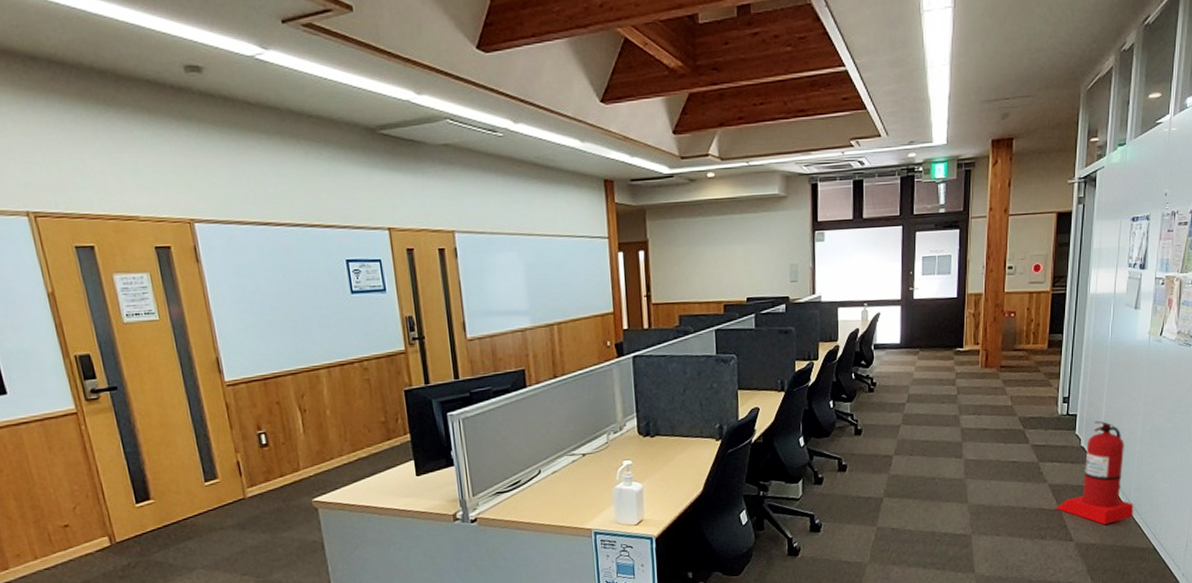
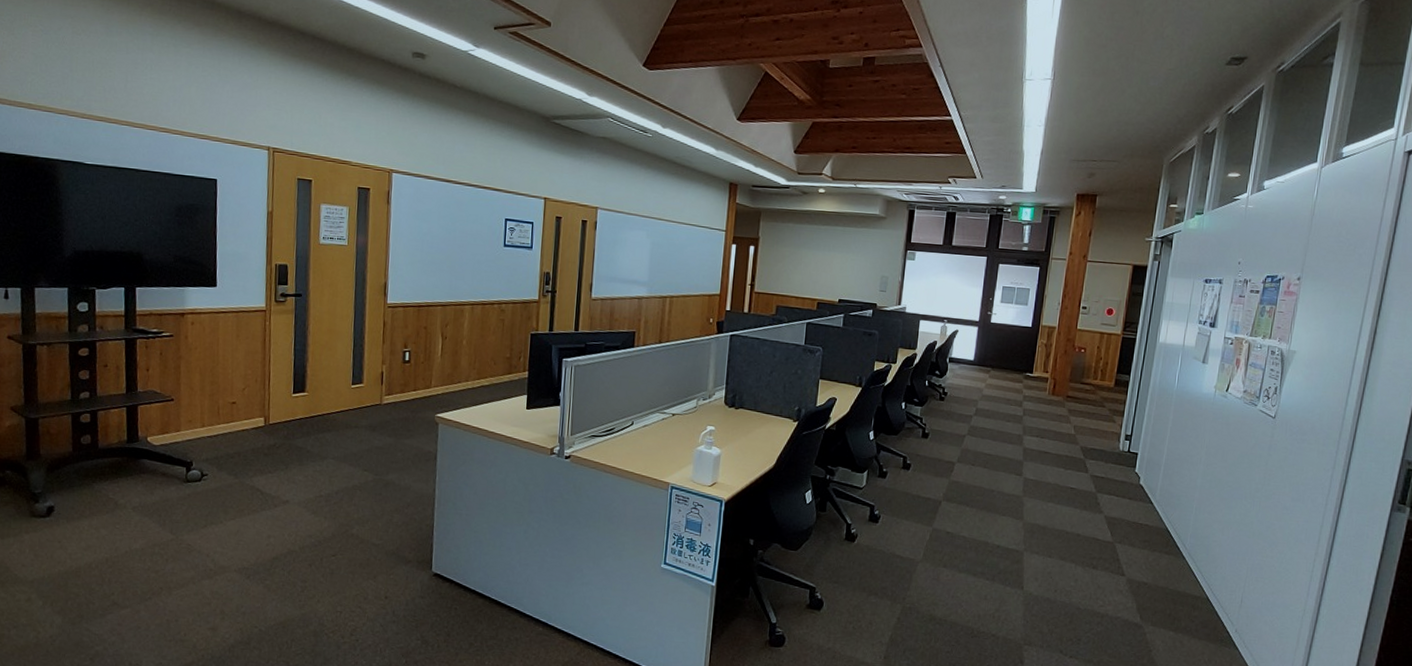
fire extinguisher: present [1056,421,1134,525] -> none [1110,462,1190,566]

